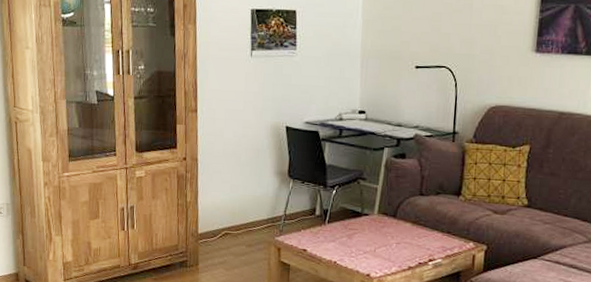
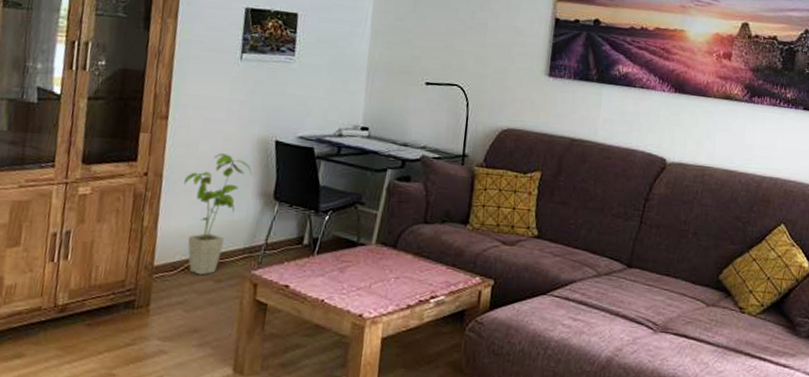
house plant: none [214,139,269,241] -> present [183,153,252,276]

